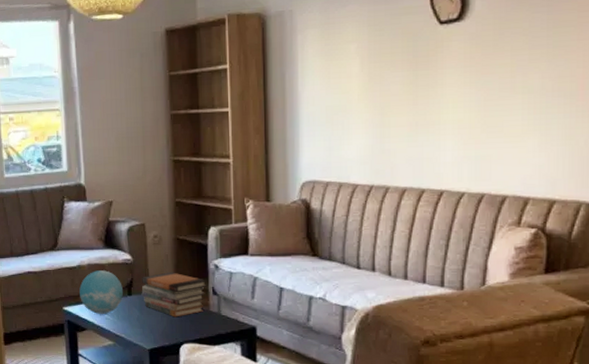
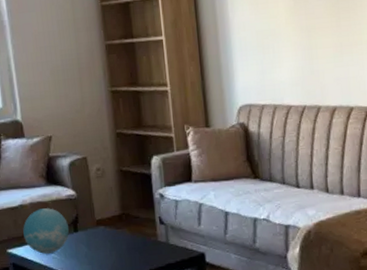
book stack: present [141,272,207,317] -> none [87,204,154,251]

